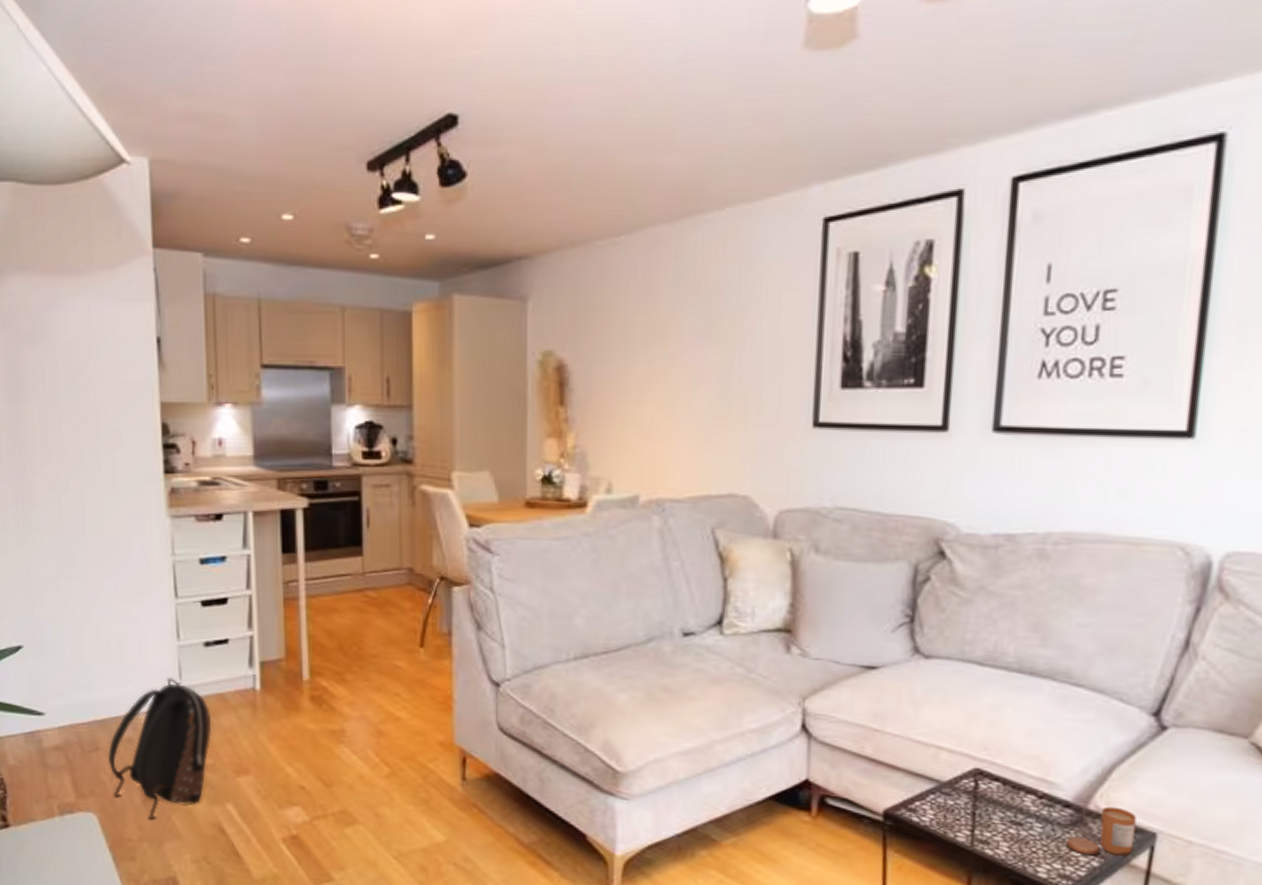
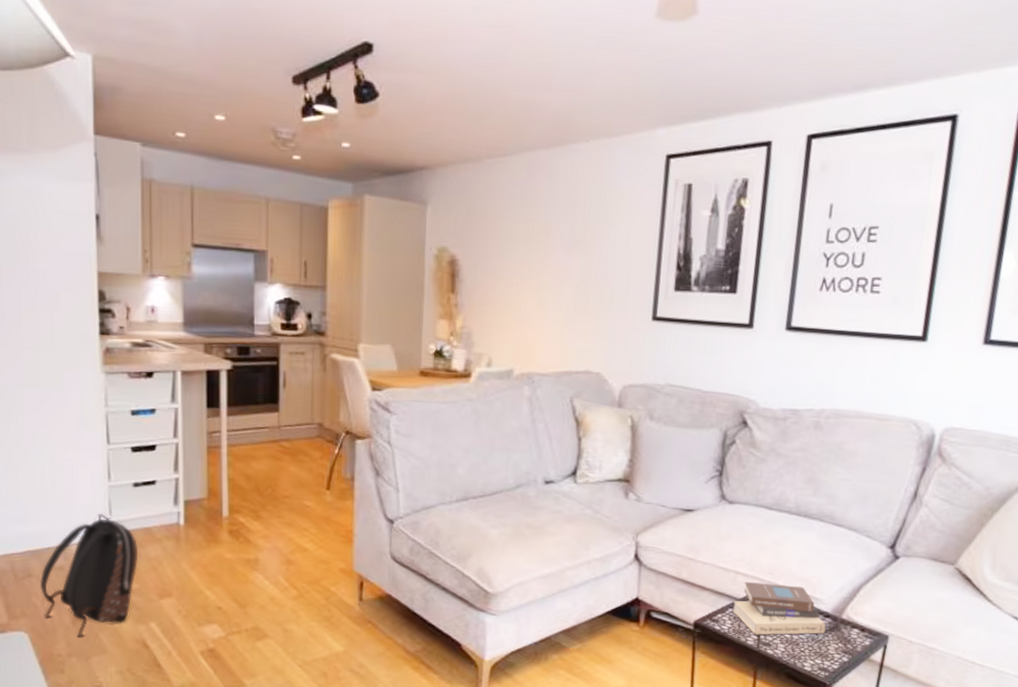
books: none [934,760,1066,830] -> present [732,582,826,635]
candle: present [1066,806,1137,857] -> none [825,616,875,654]

